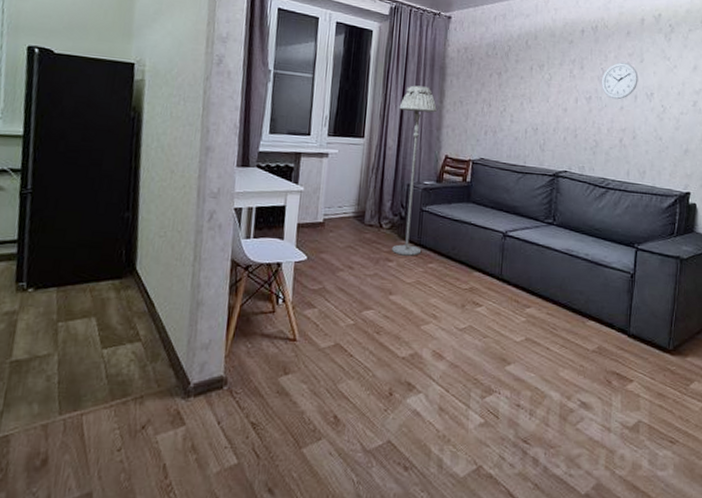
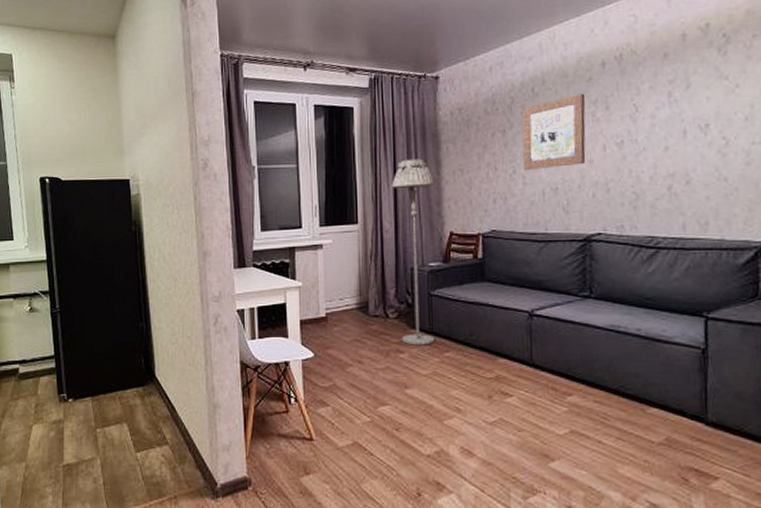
wall art: none [512,52,567,112] -> present [522,93,586,170]
wall clock: present [601,62,638,100] -> none [634,91,686,140]

